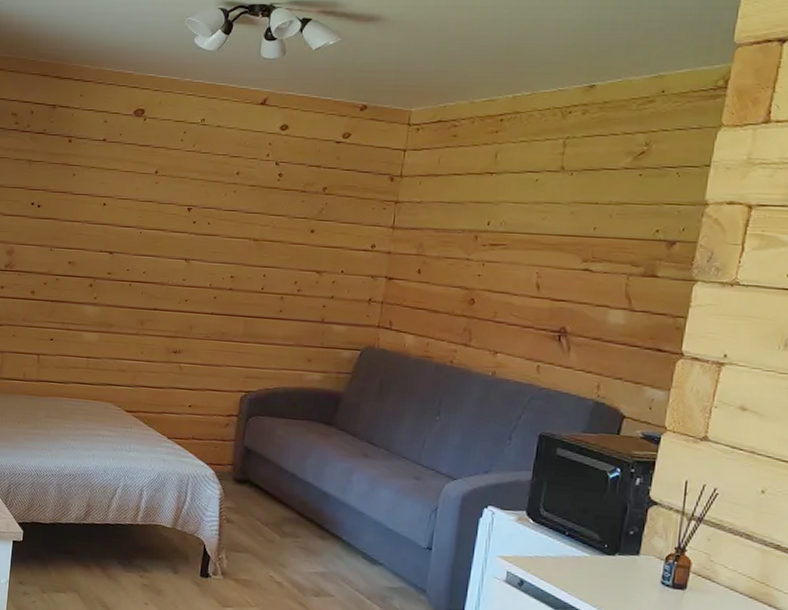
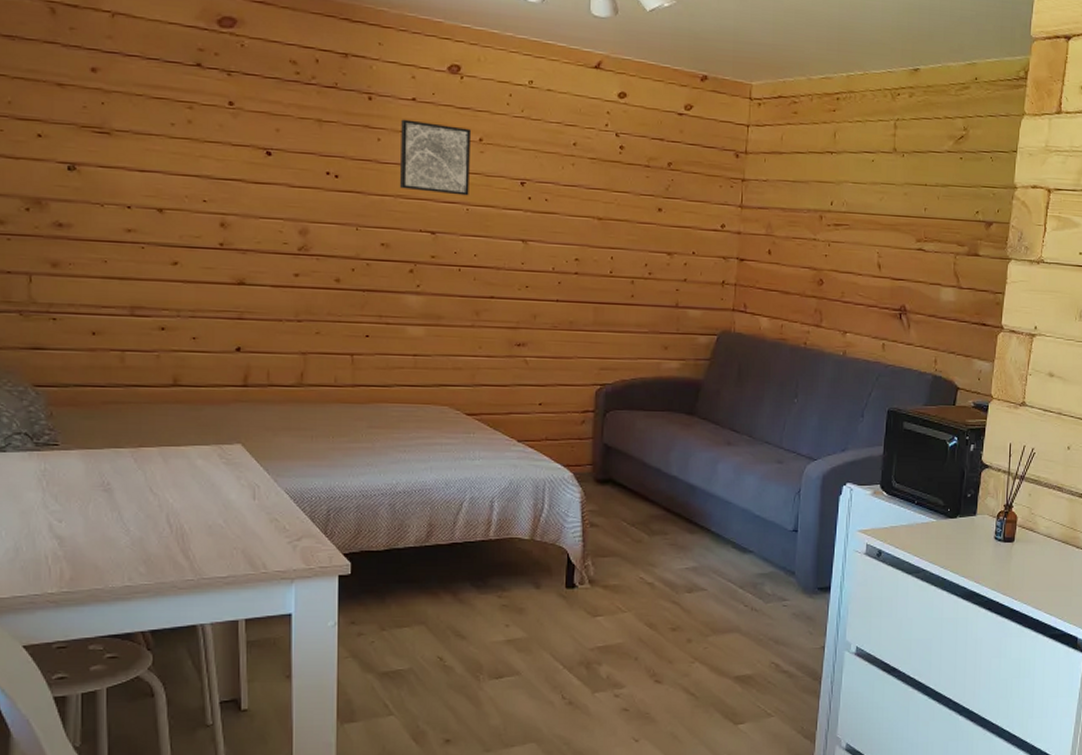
wall art: none [87,157,150,221] -> present [399,119,472,196]

